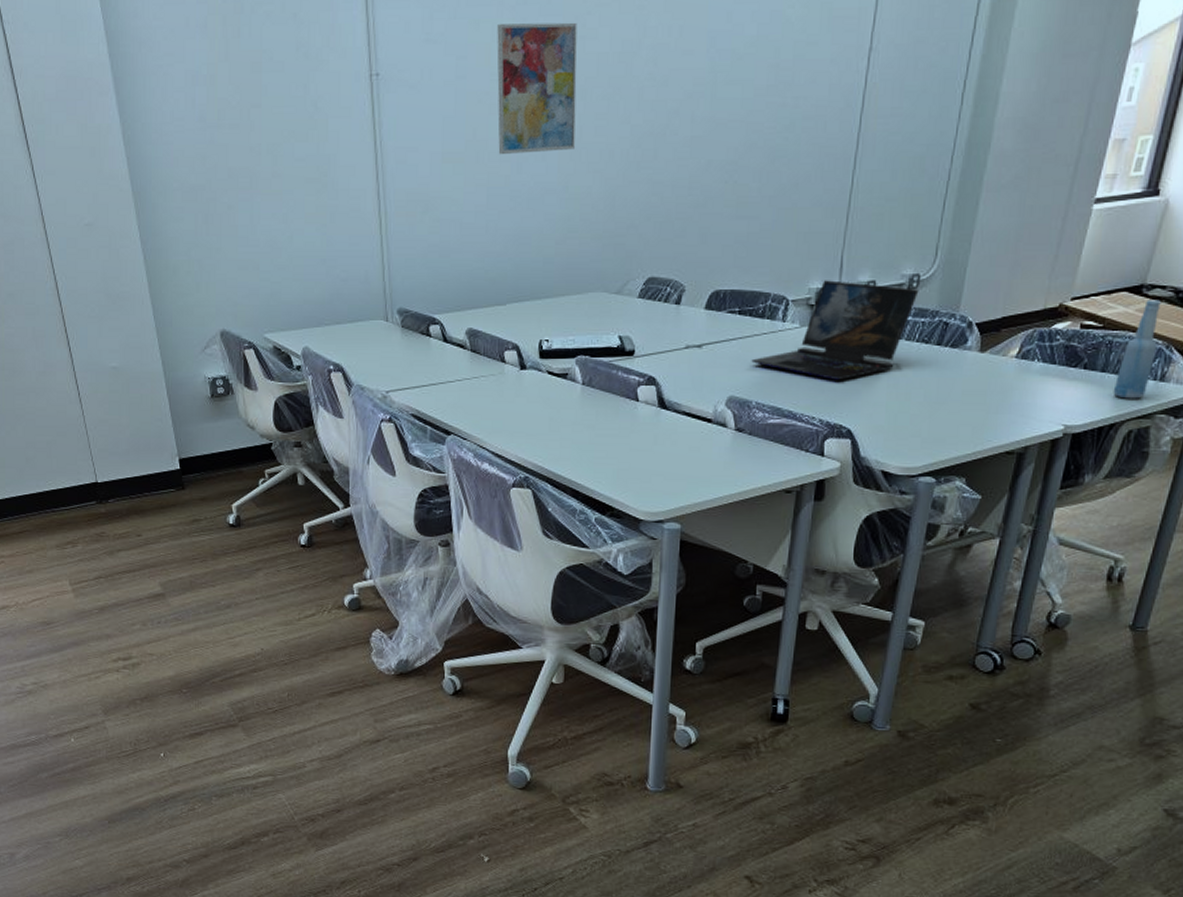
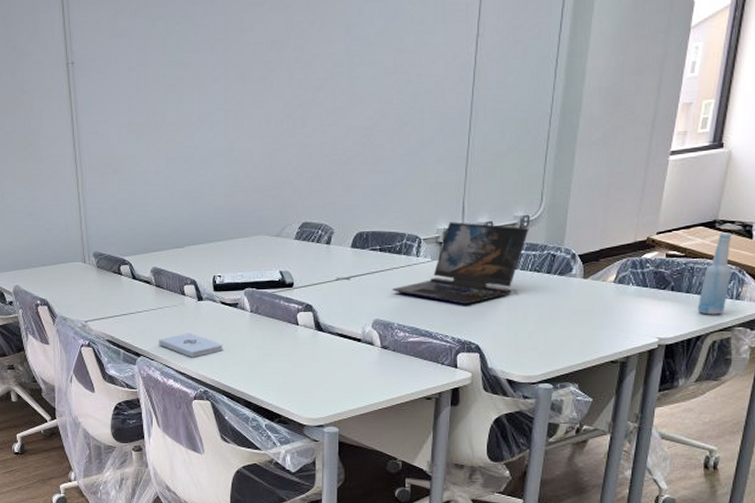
notepad: none [472,408,549,438] -> present [158,333,223,358]
wall art: present [497,22,577,154] -> none [171,18,237,125]

